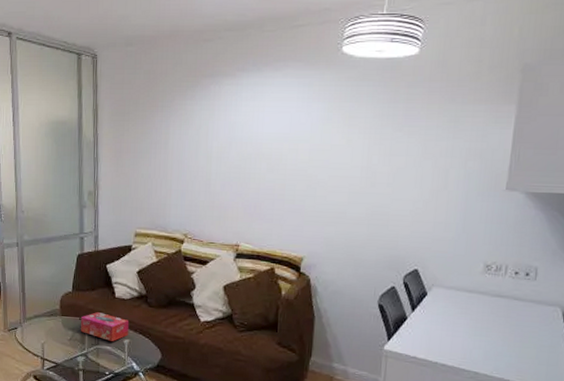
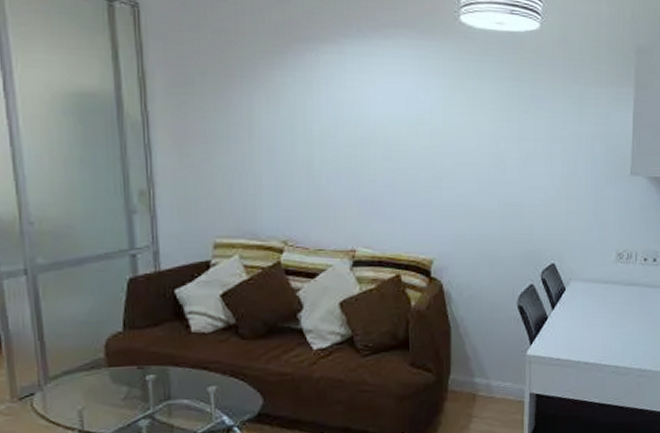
tissue box: present [81,311,129,341] -> none [140,354,215,392]

